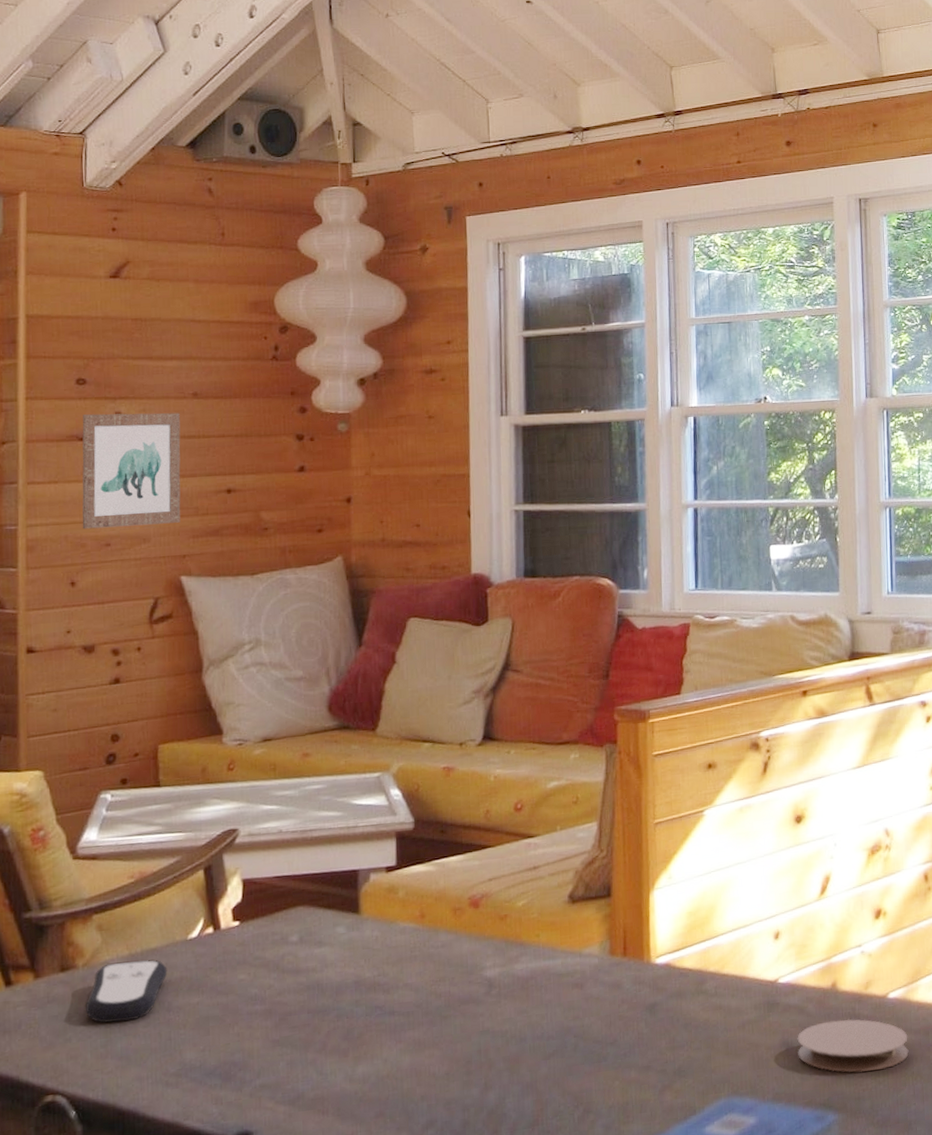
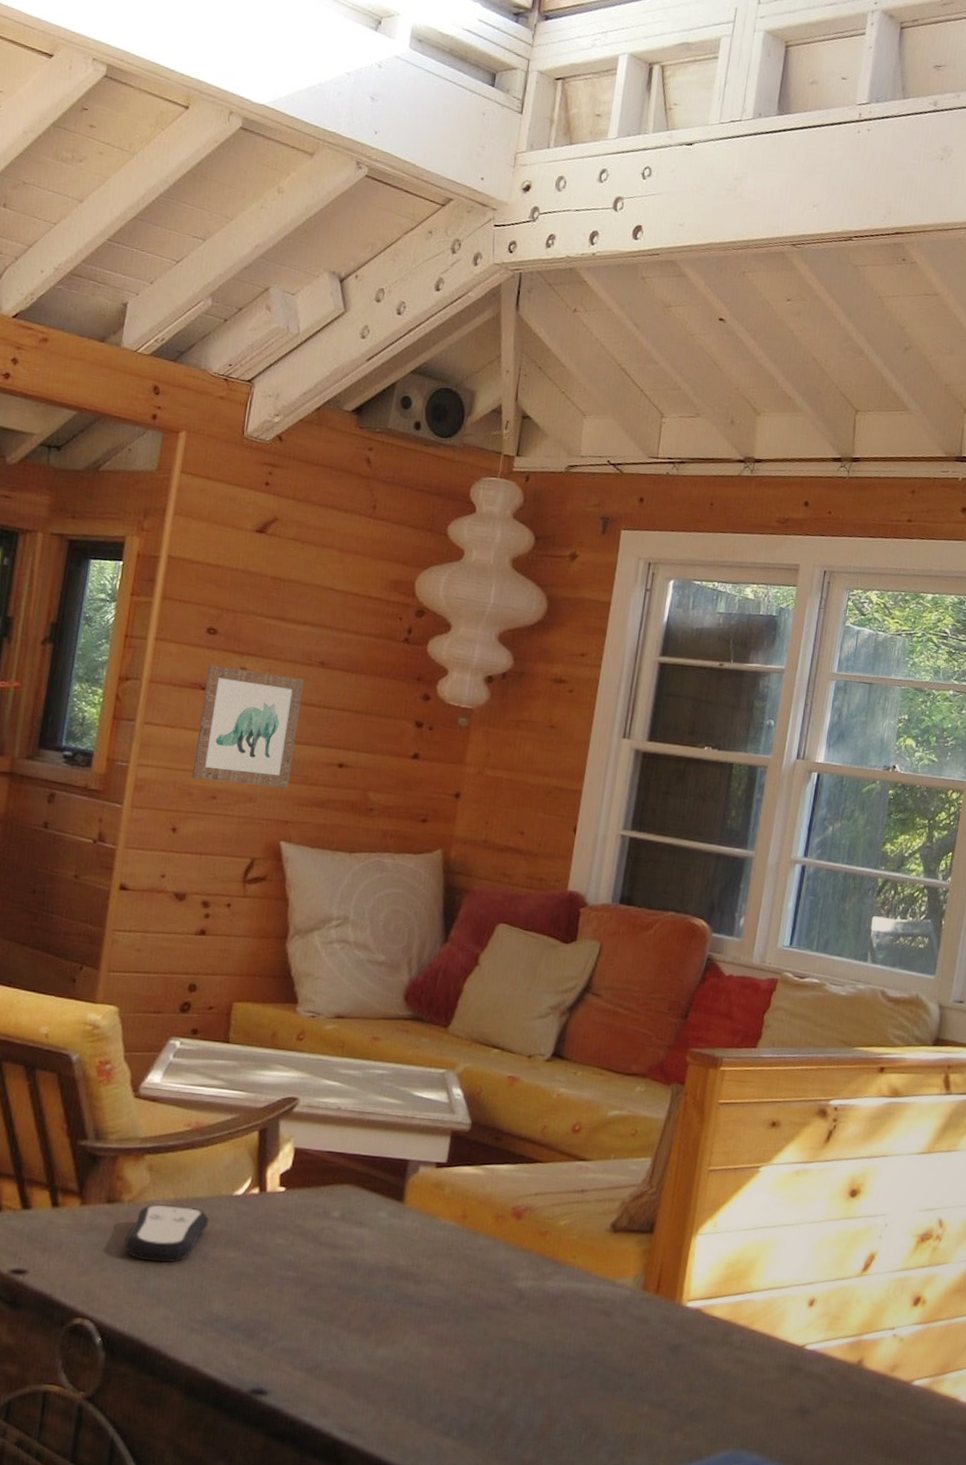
coaster: present [797,1018,909,1073] -> none [812,1395,926,1453]

